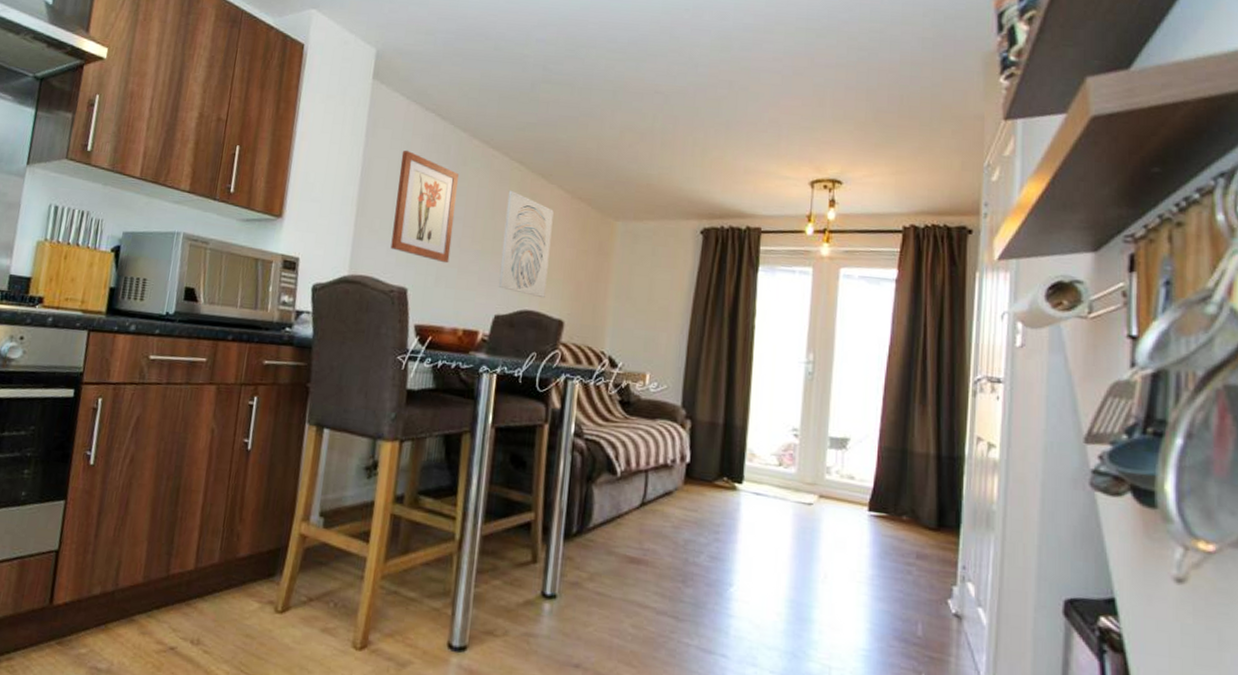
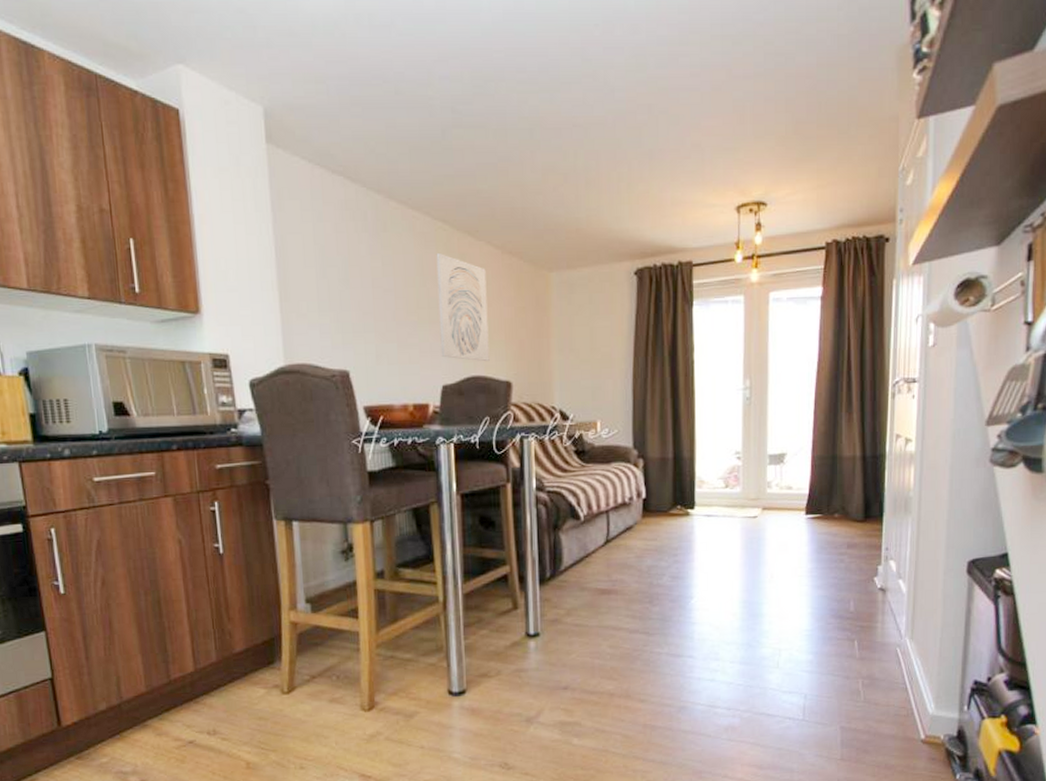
wall art: present [390,150,460,264] -> none [315,221,387,340]

